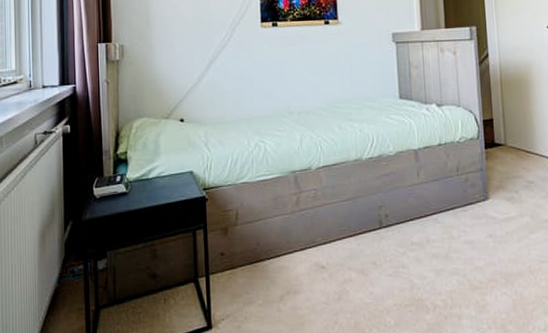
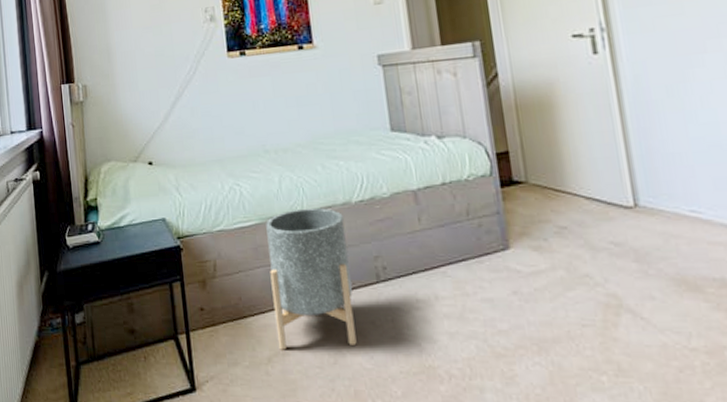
planter: none [286,163,359,289] -> present [266,207,357,350]

